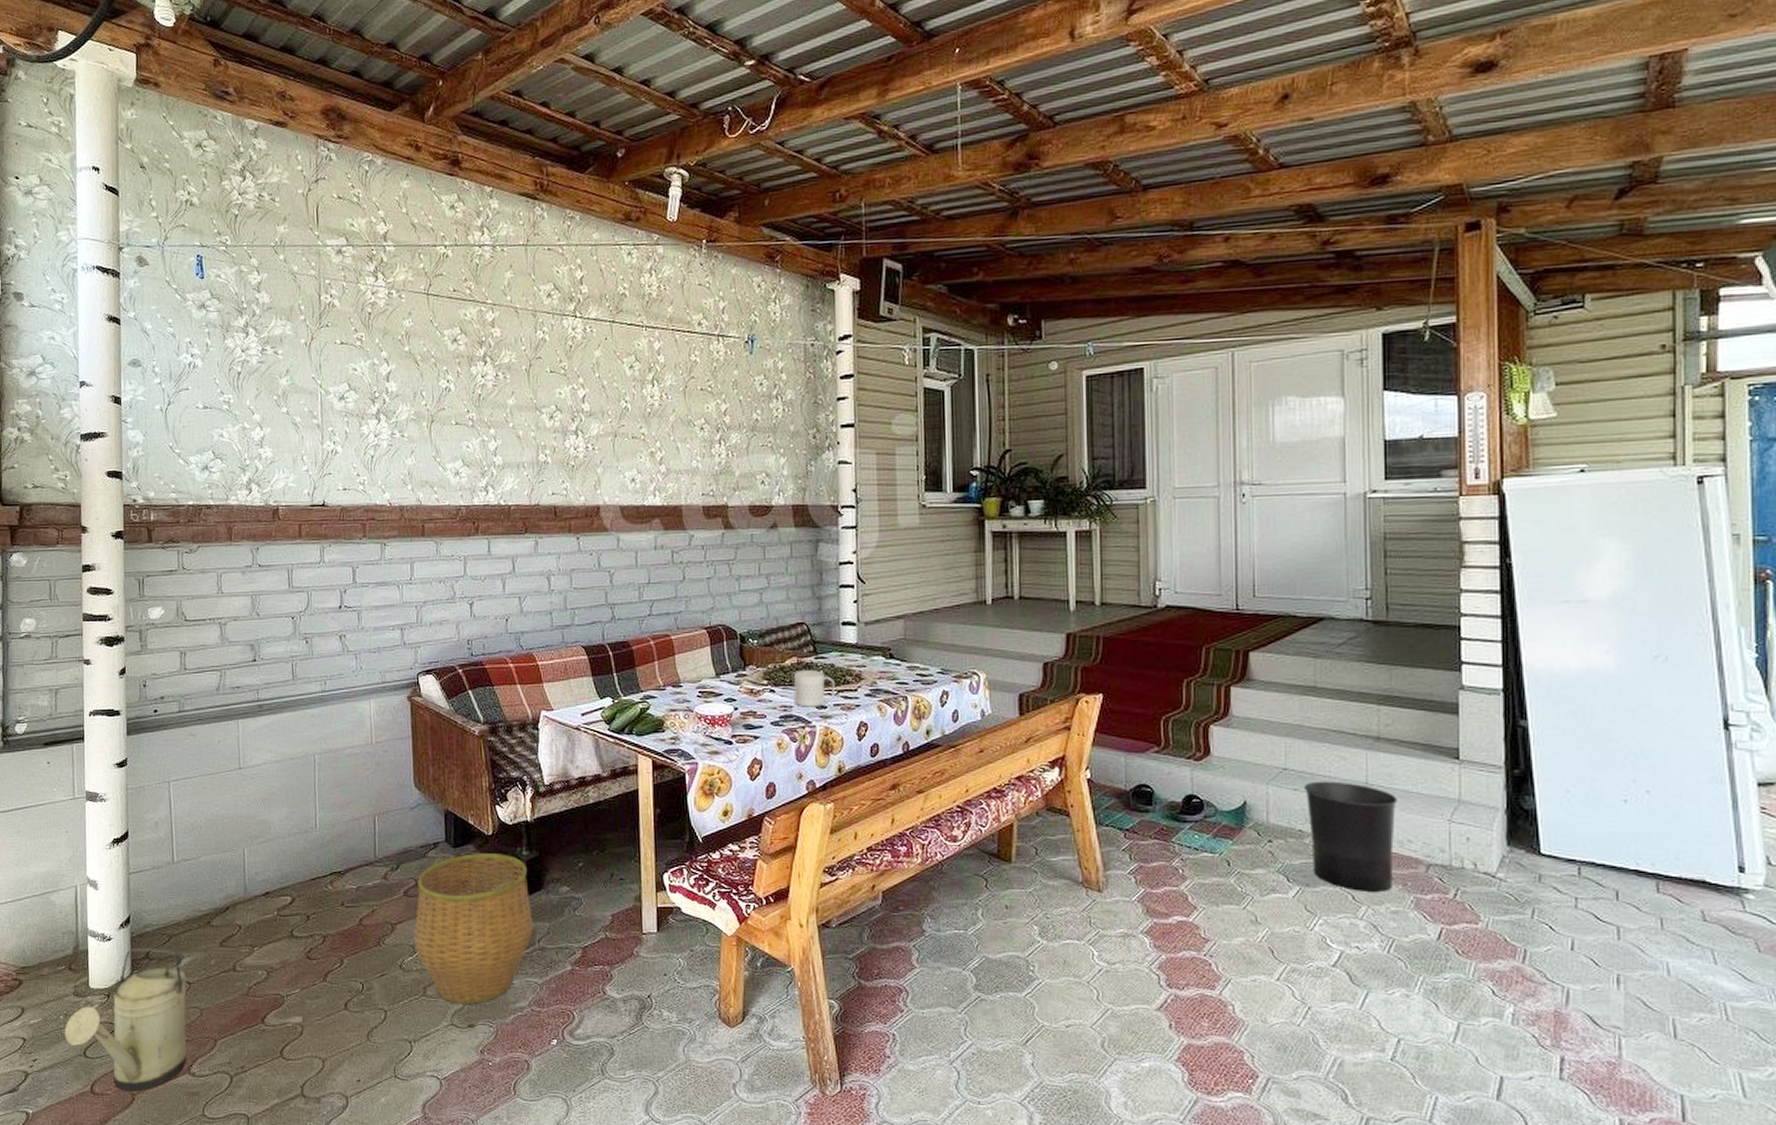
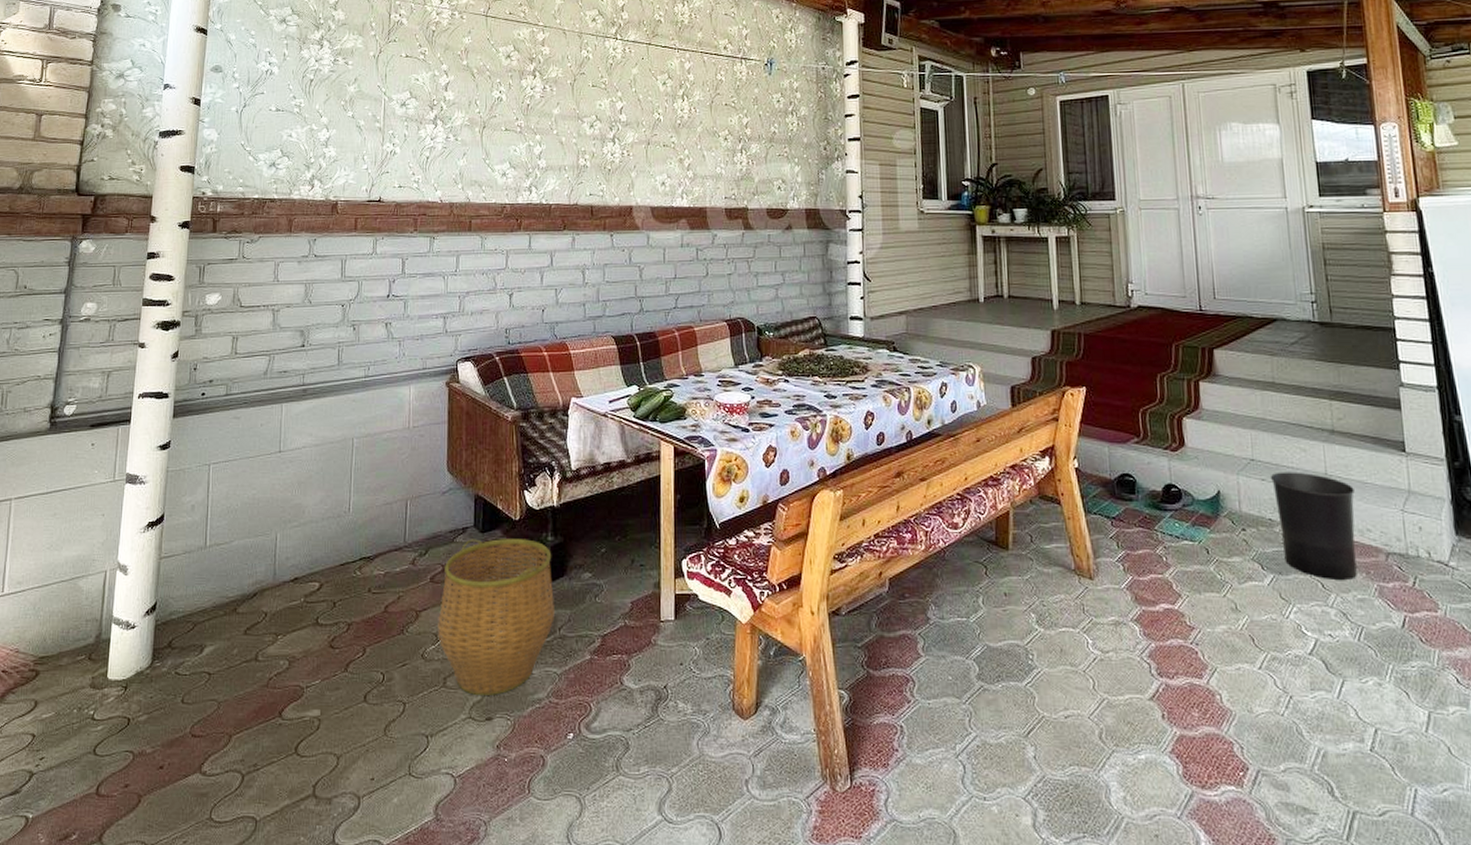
watering can: present [64,948,187,1092] -> none [76,636,206,793]
mug: present [793,670,835,707] -> none [805,361,844,397]

